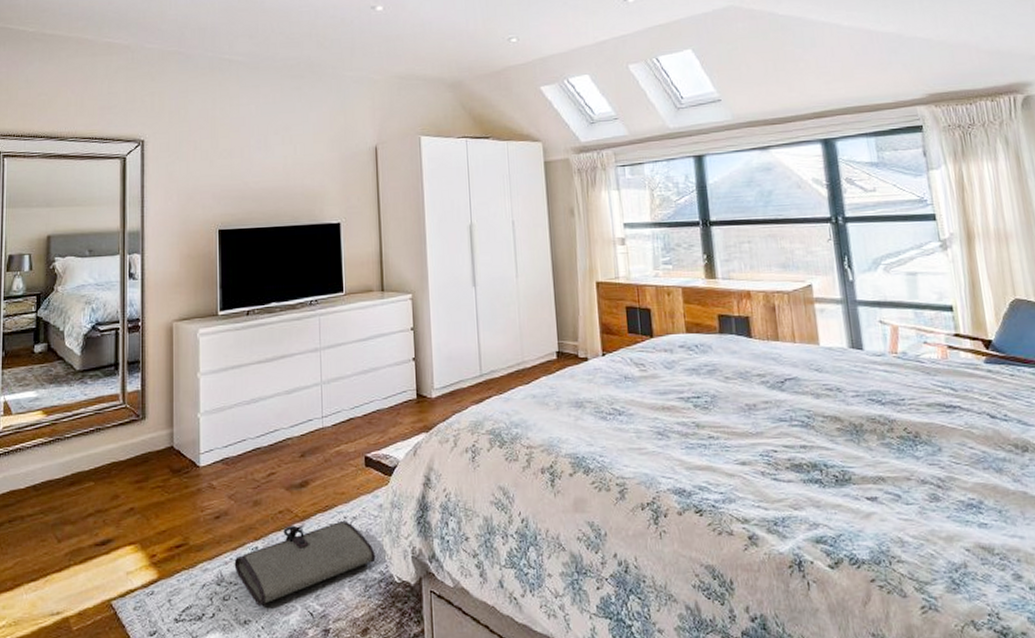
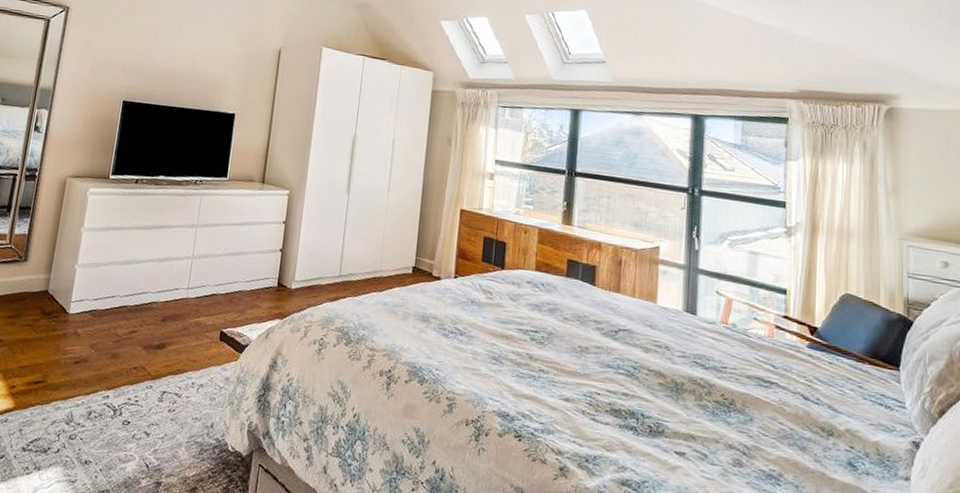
tool roll: present [234,520,376,606] -> none [84,381,215,451]

